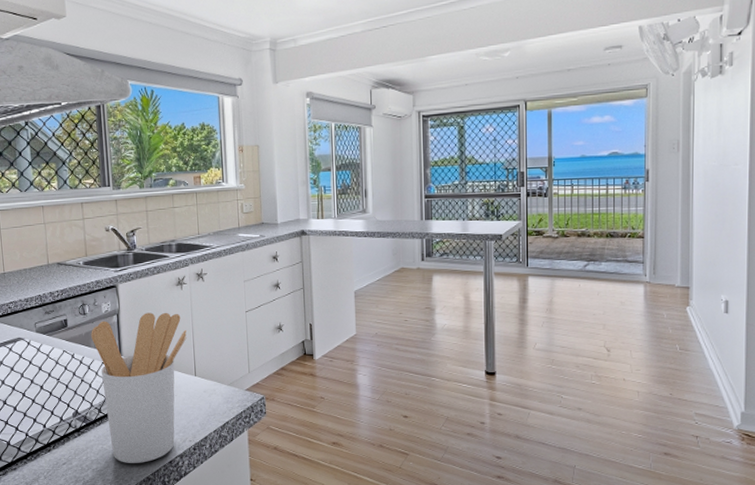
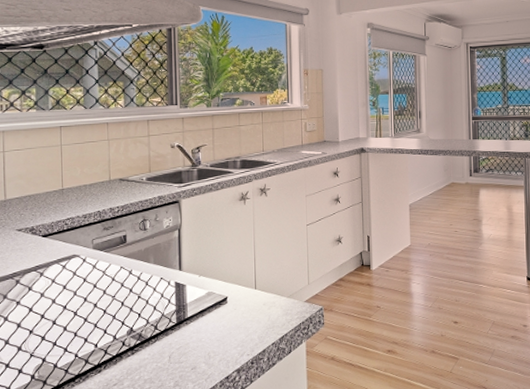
utensil holder: present [91,312,187,463] -> none [151,226,248,381]

